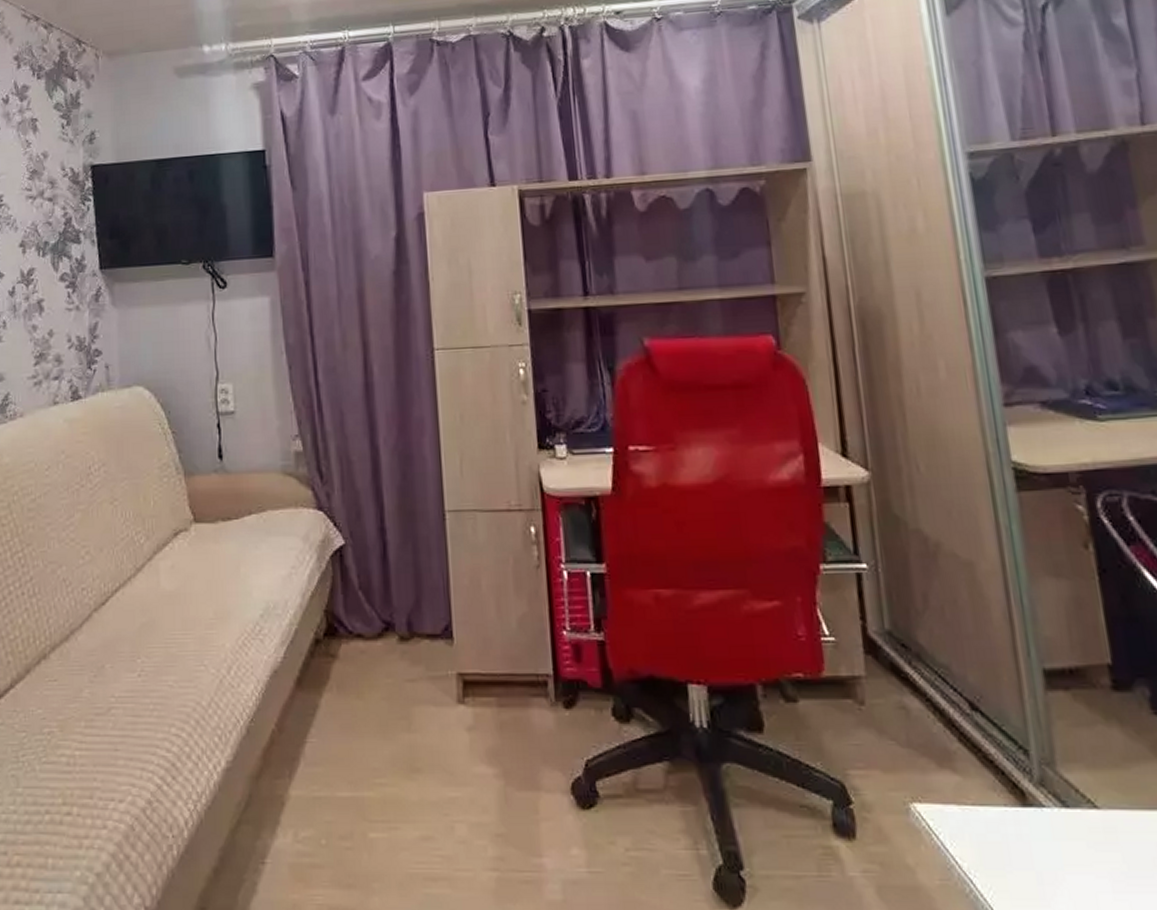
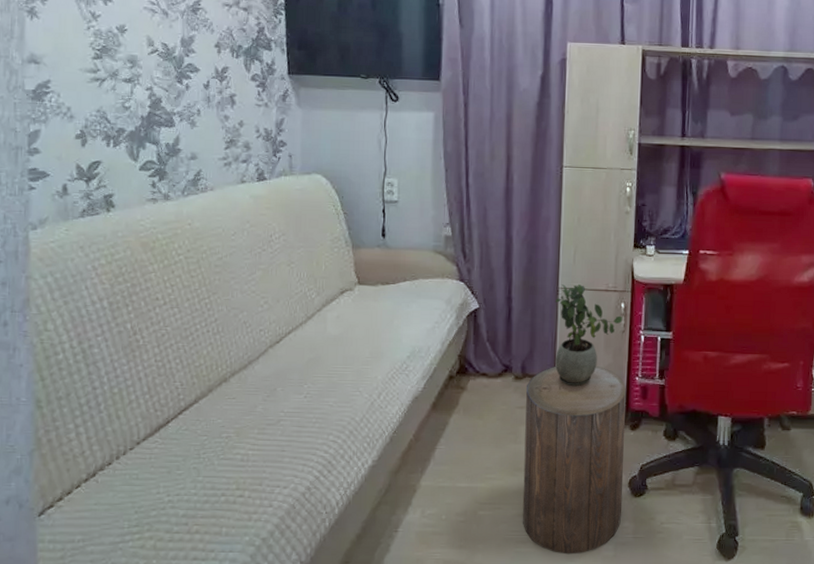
stool: none [416,616,568,899] -> present [522,365,626,555]
potted plant: none [442,503,535,648] -> present [554,283,623,387]

